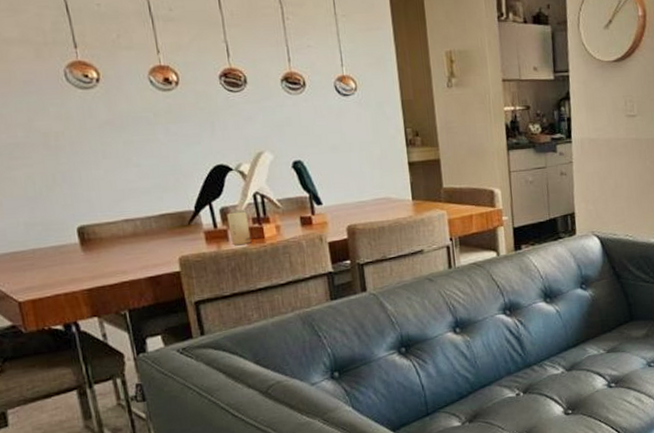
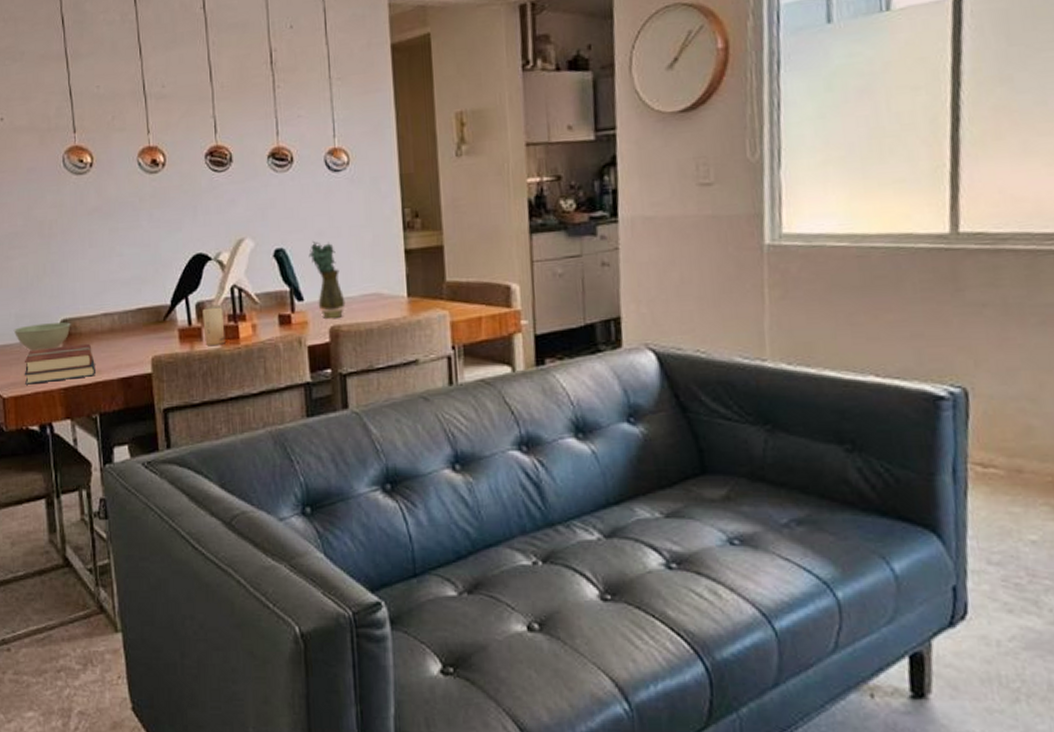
bowl: none [23,228,90,257] -> present [13,322,71,351]
books: none [40,247,121,288] -> present [24,343,95,385]
vase: none [324,154,360,220] -> present [308,240,346,320]

